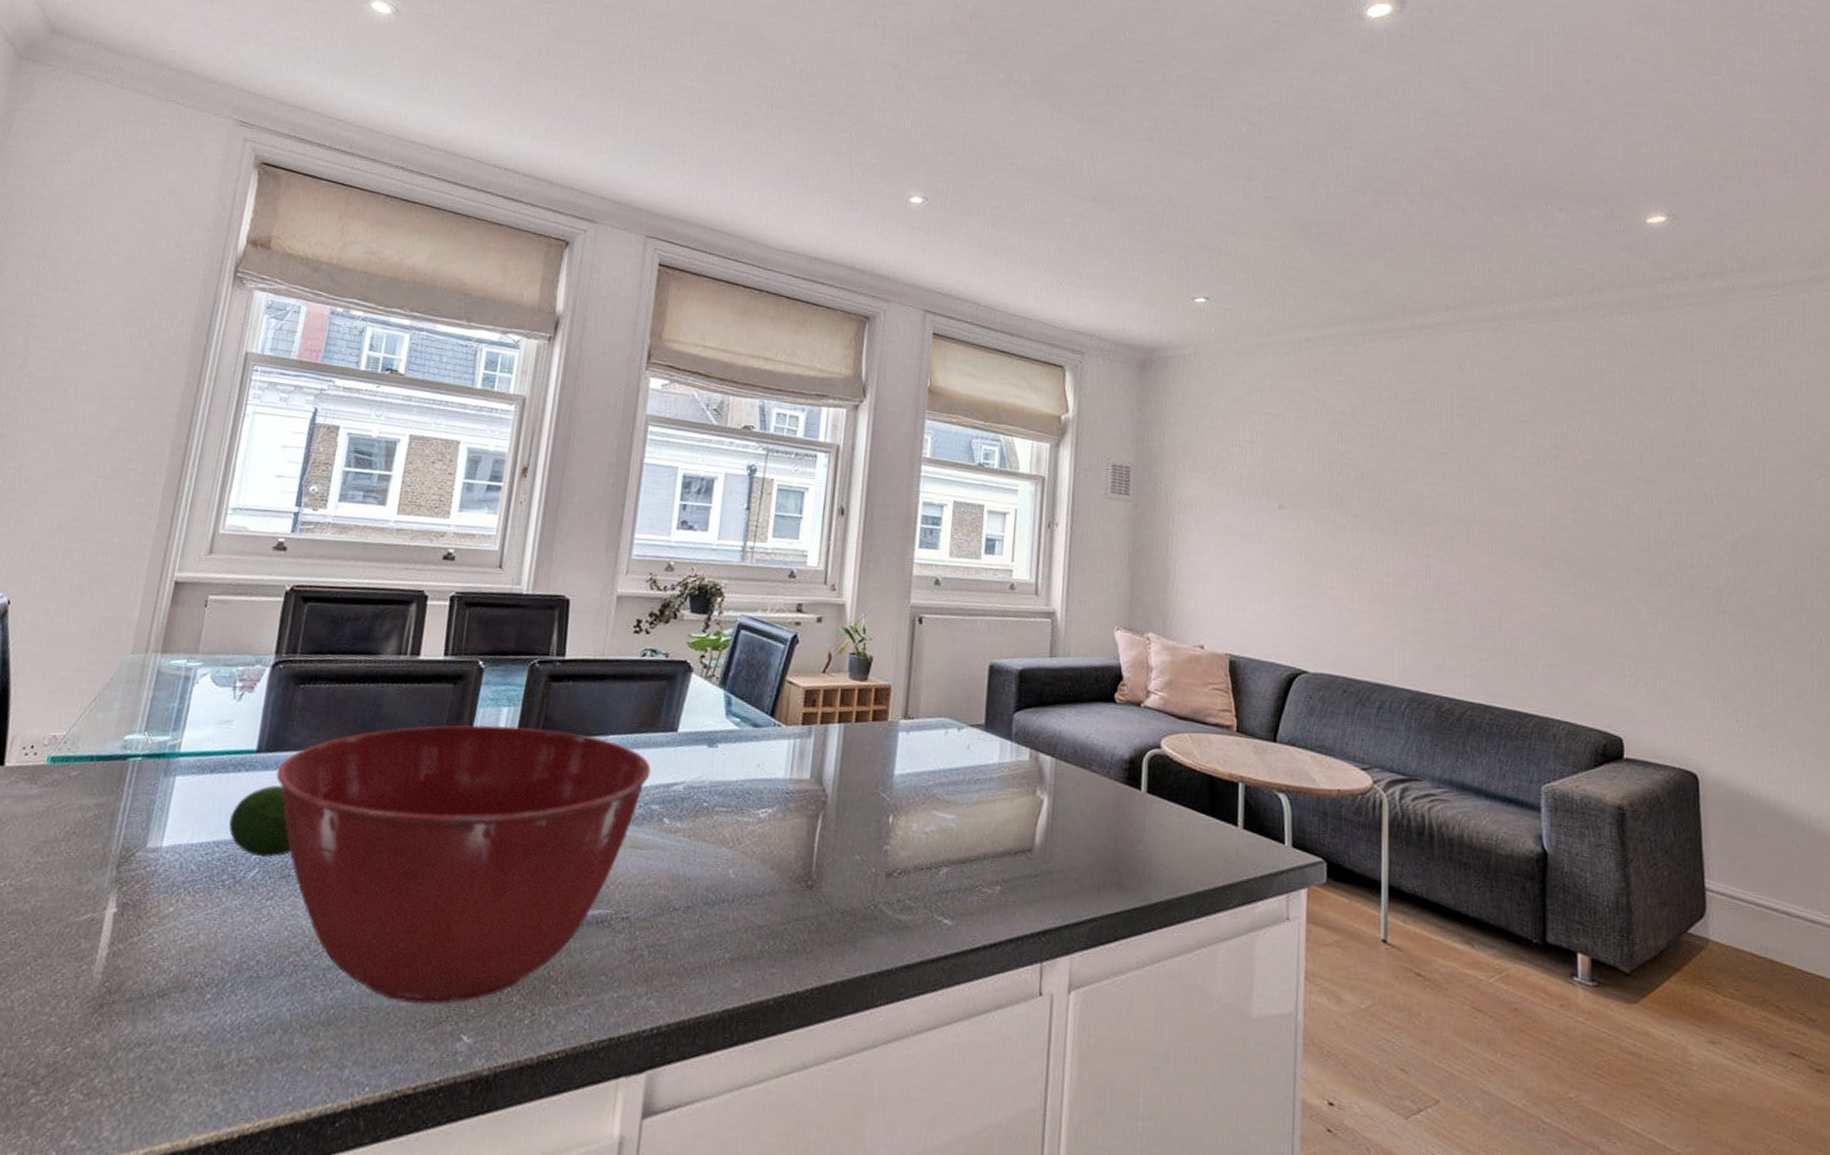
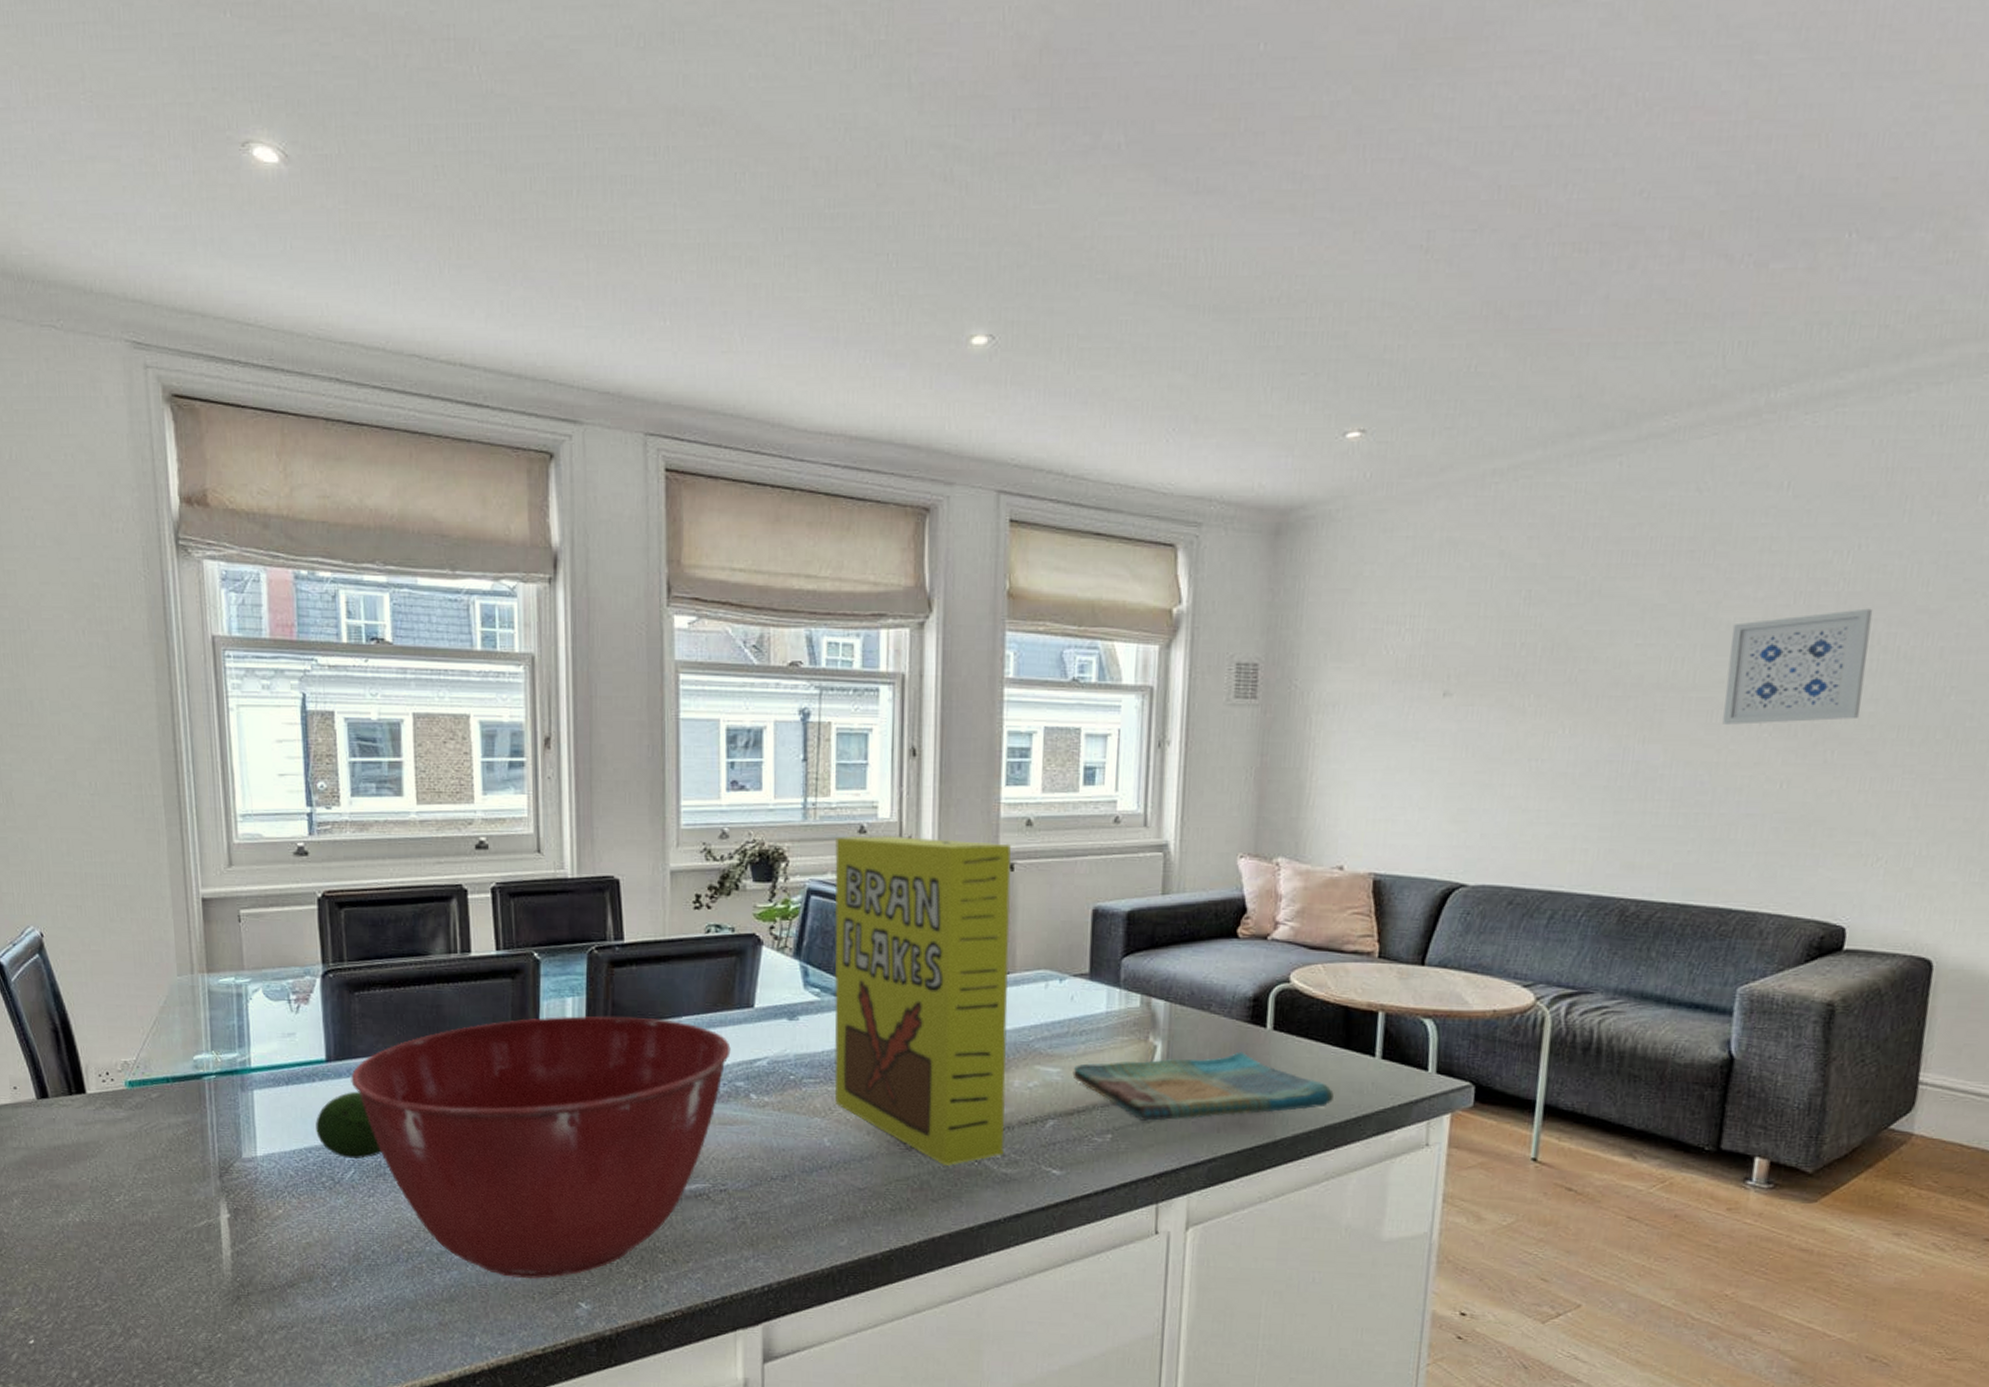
cereal box: none [743,579,921,908] -> present [834,836,1011,1165]
dish towel: none [966,811,1202,876] -> present [1072,1051,1334,1121]
wall art: none [1499,472,1606,560] -> present [1722,608,1873,725]

